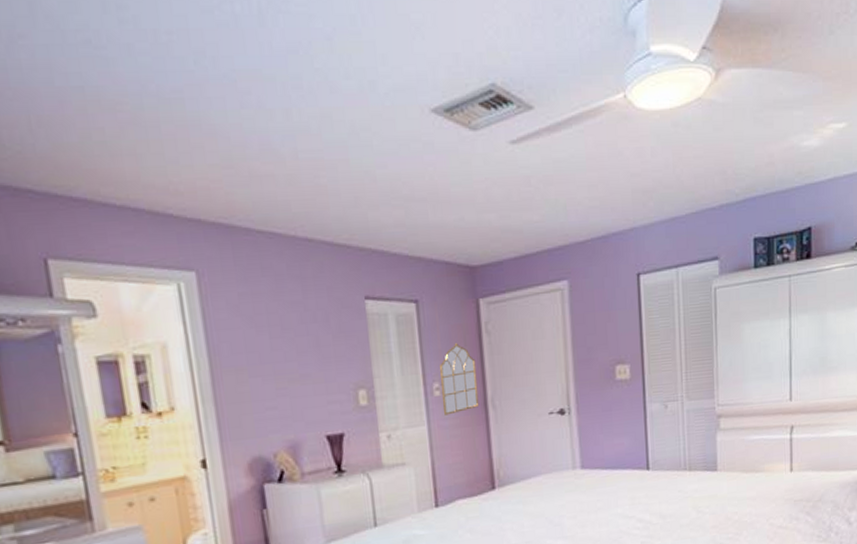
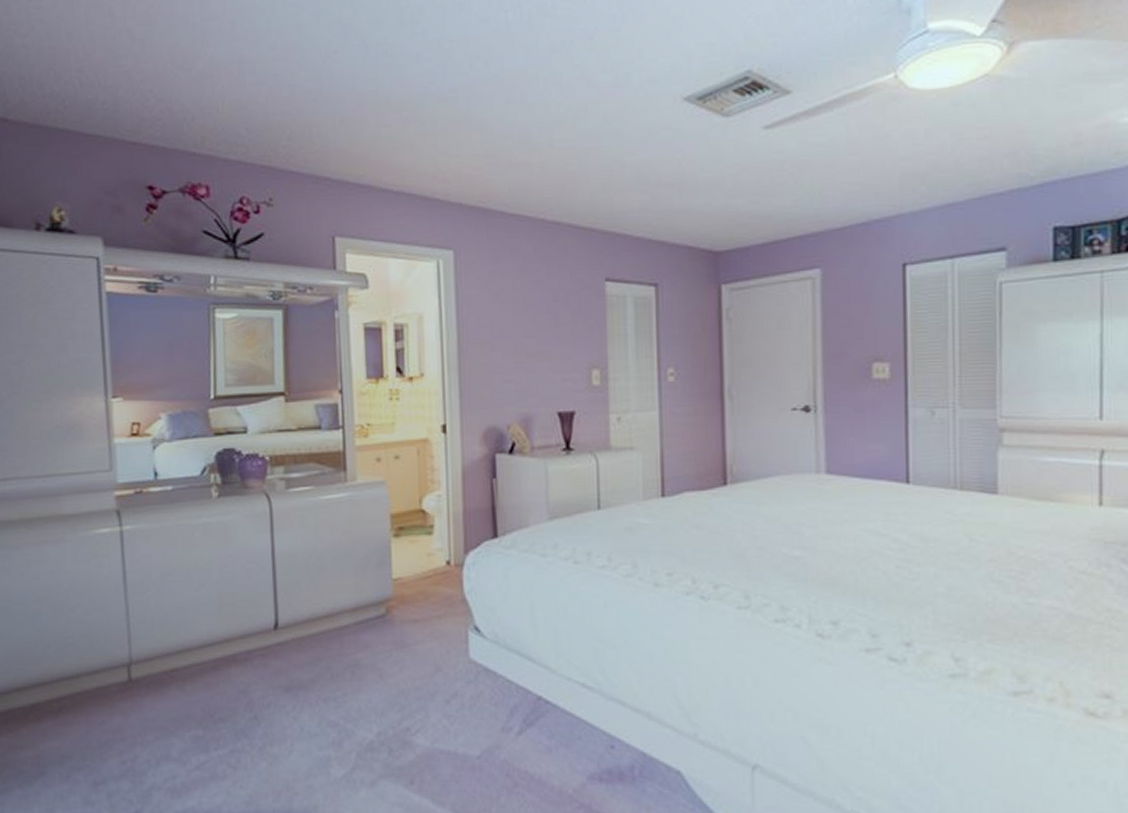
mirror: present [440,343,480,415] -> none [676,329,715,402]

